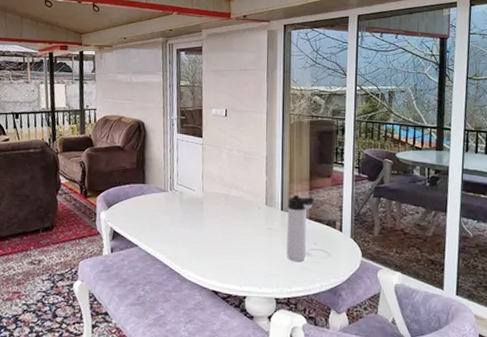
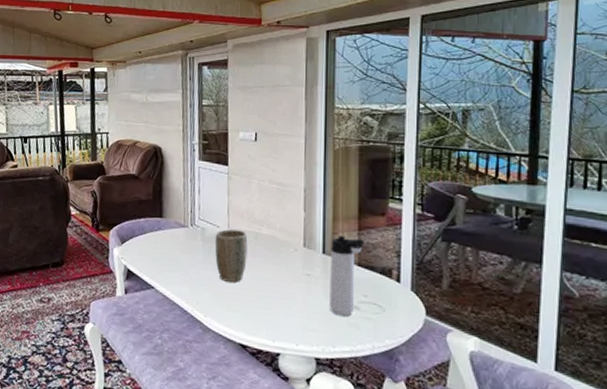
plant pot: none [191,192,219,238] -> present [215,229,248,282]

